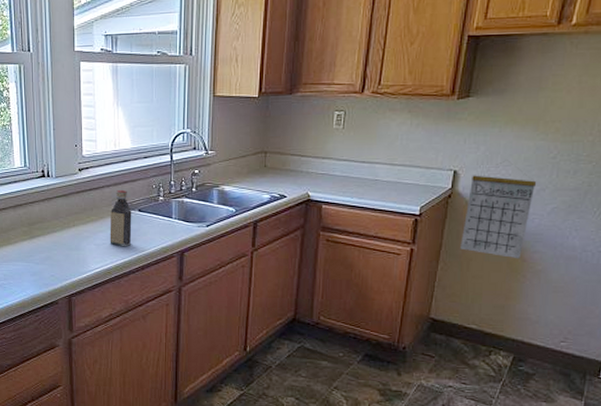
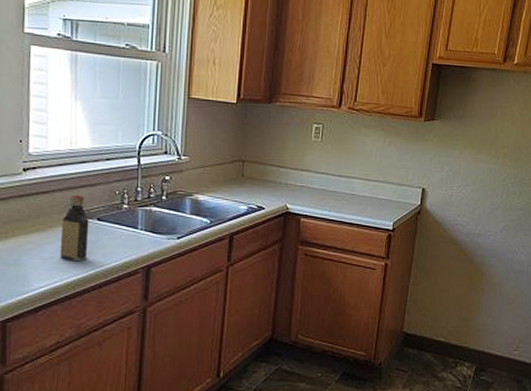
calendar: present [460,161,537,259] -> none [429,181,491,273]

